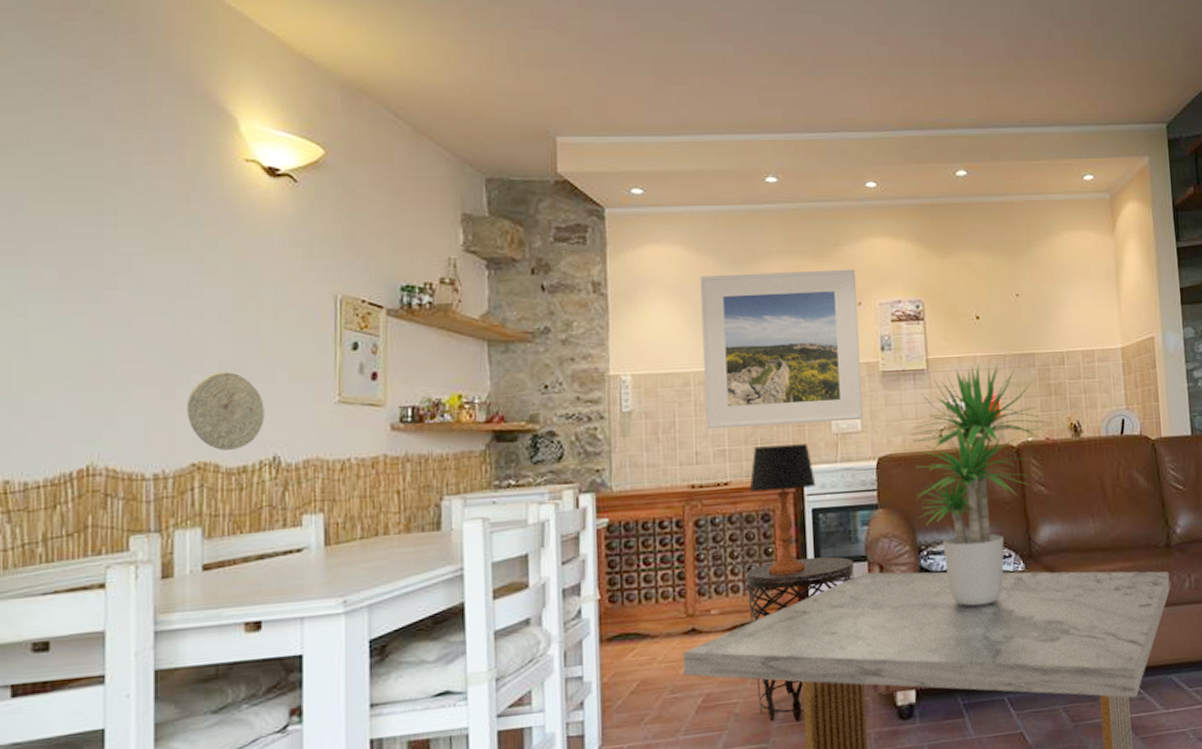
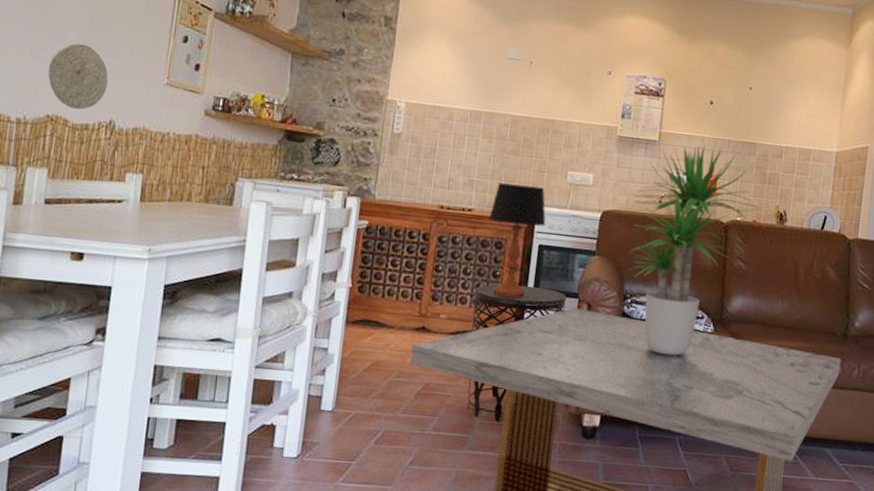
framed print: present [700,269,864,430] -> none [461,26,611,176]

